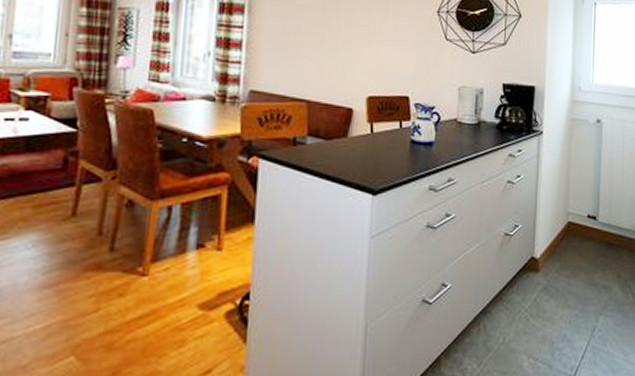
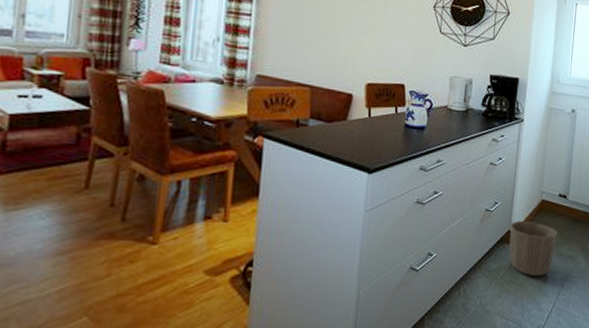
waste basket: none [533,245,589,310] -> present [509,220,558,277]

